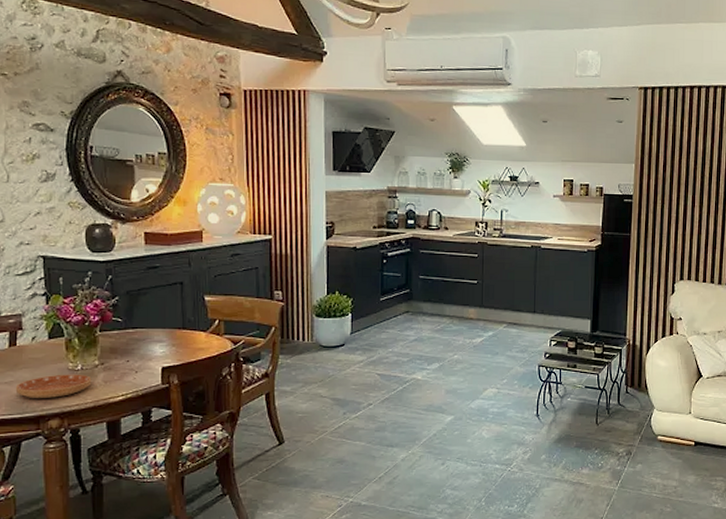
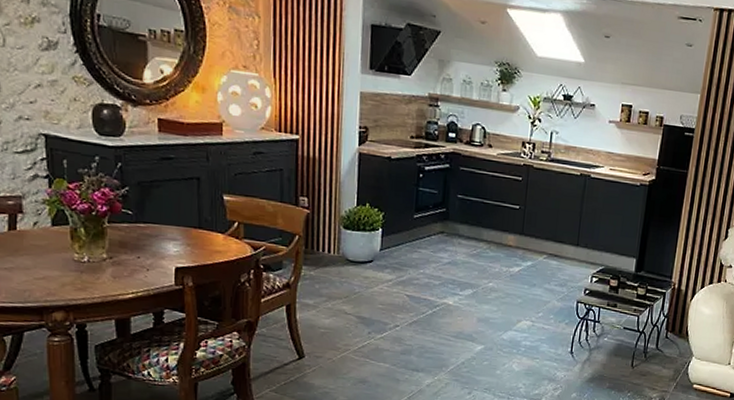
saucer: present [15,374,92,398] -> none [16,264,99,289]

